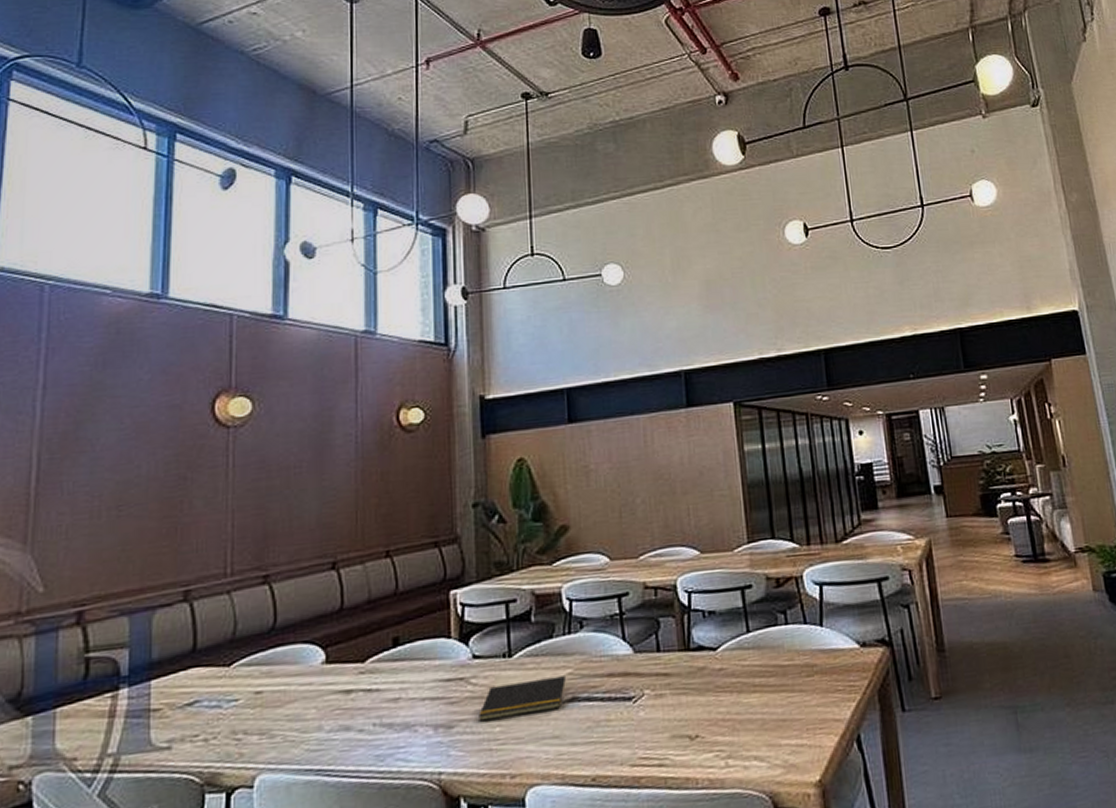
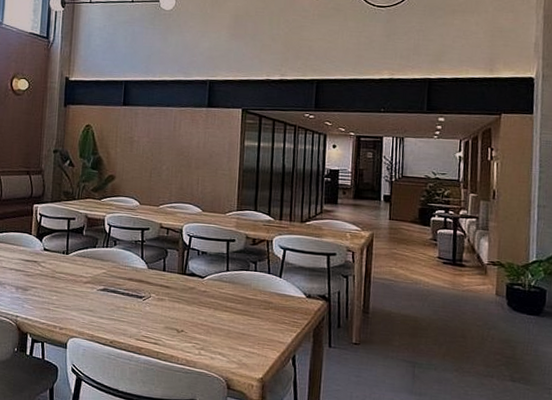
notepad: present [478,676,566,722] -> none [43,270,101,293]

